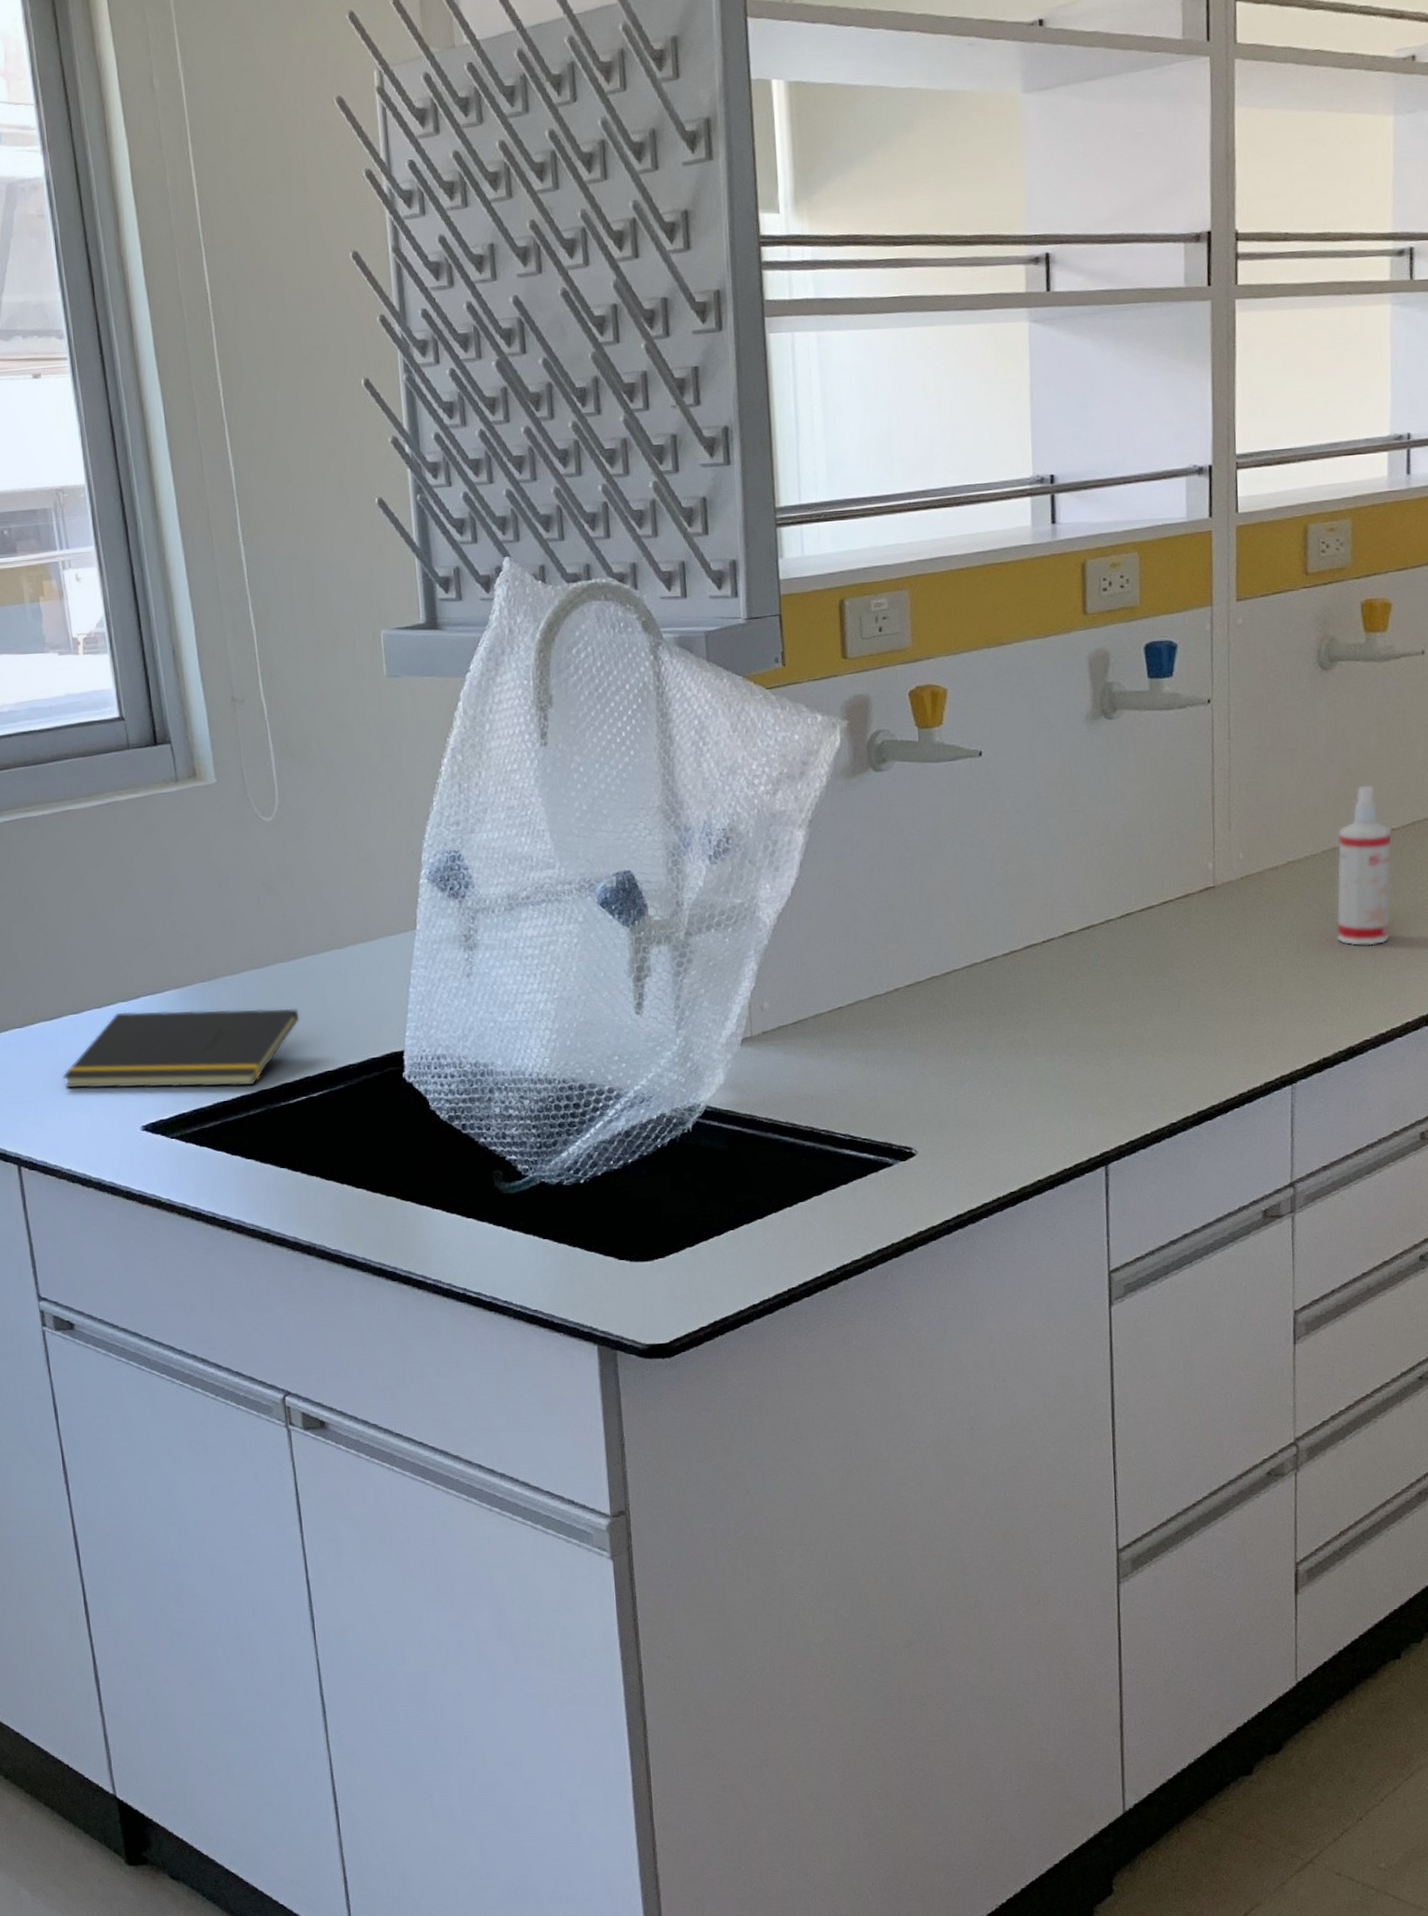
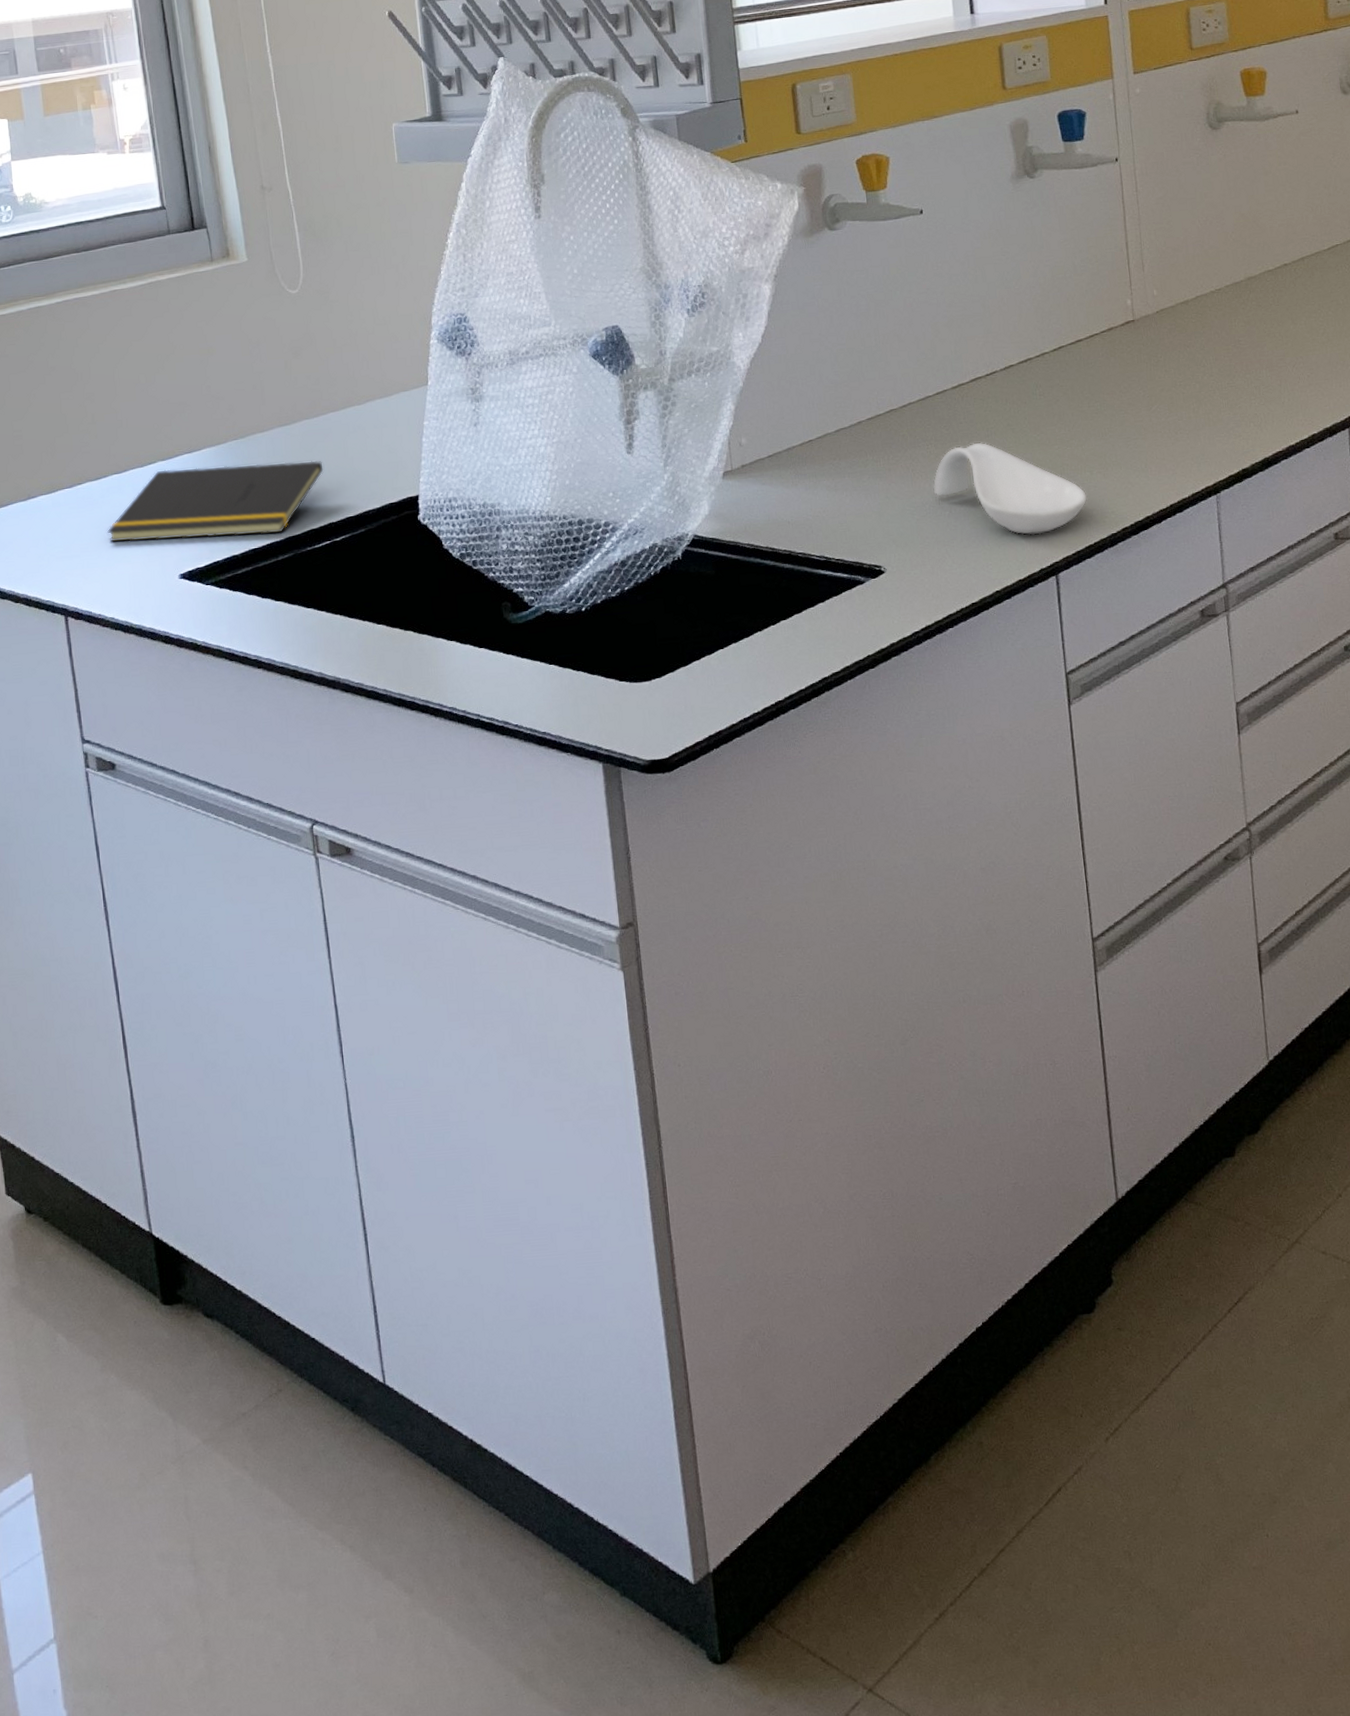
spoon rest: none [975,1016,1146,1121] -> present [933,442,1087,535]
spray bottle: present [1336,785,1392,946] -> none [1238,226,1290,368]

